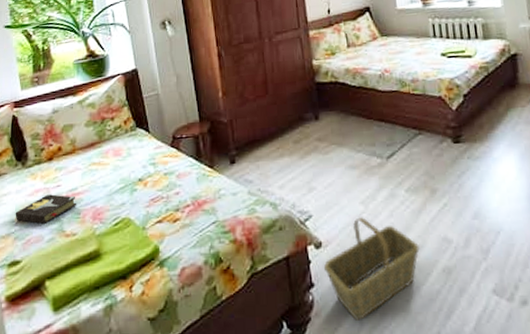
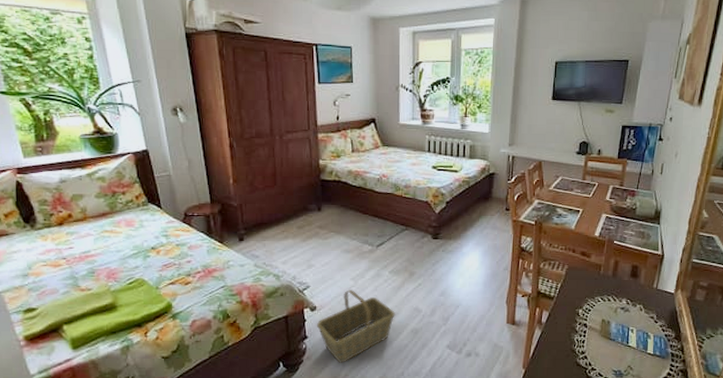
hardback book: present [15,194,77,224] -> none [27,254,91,279]

